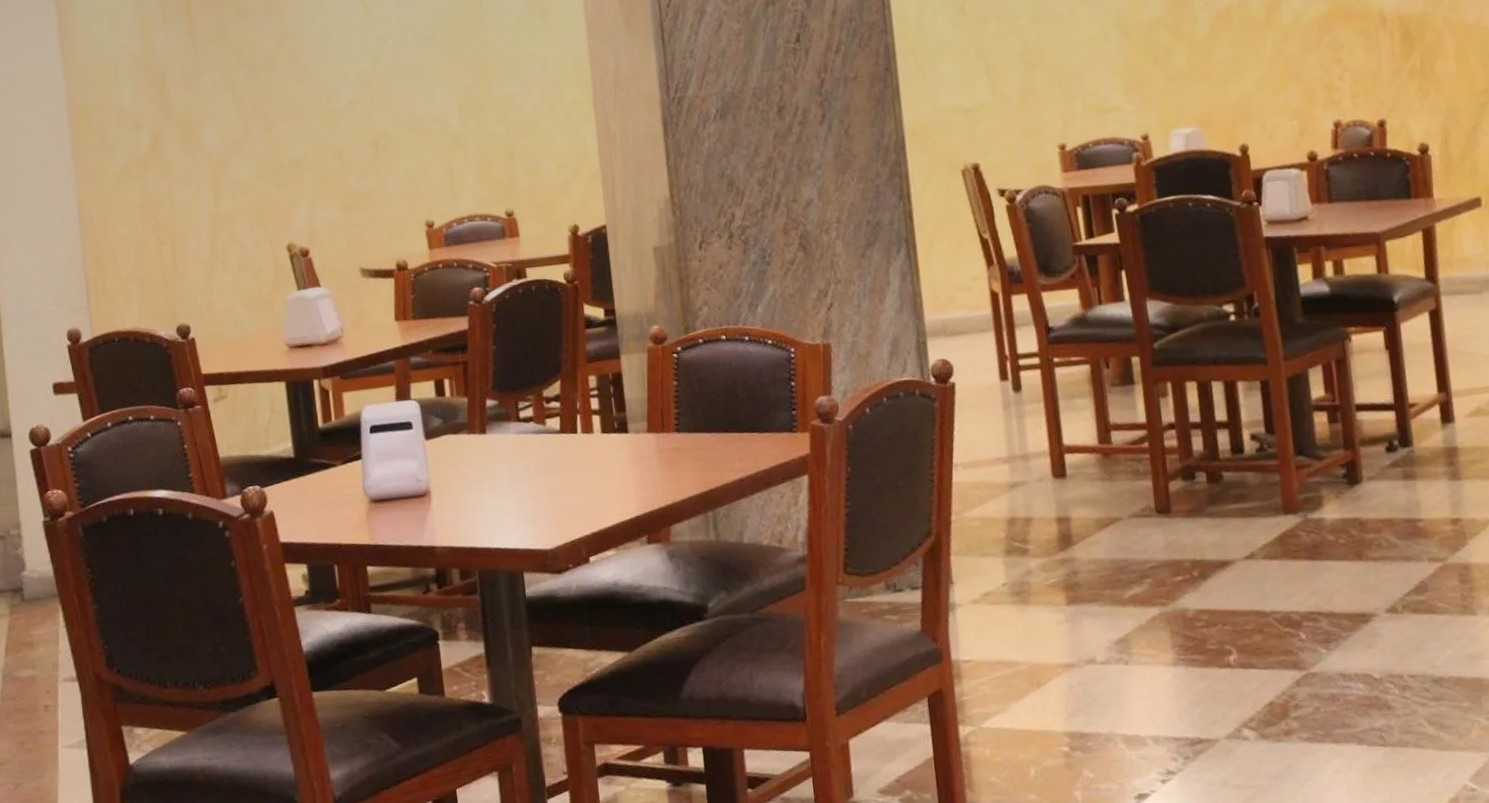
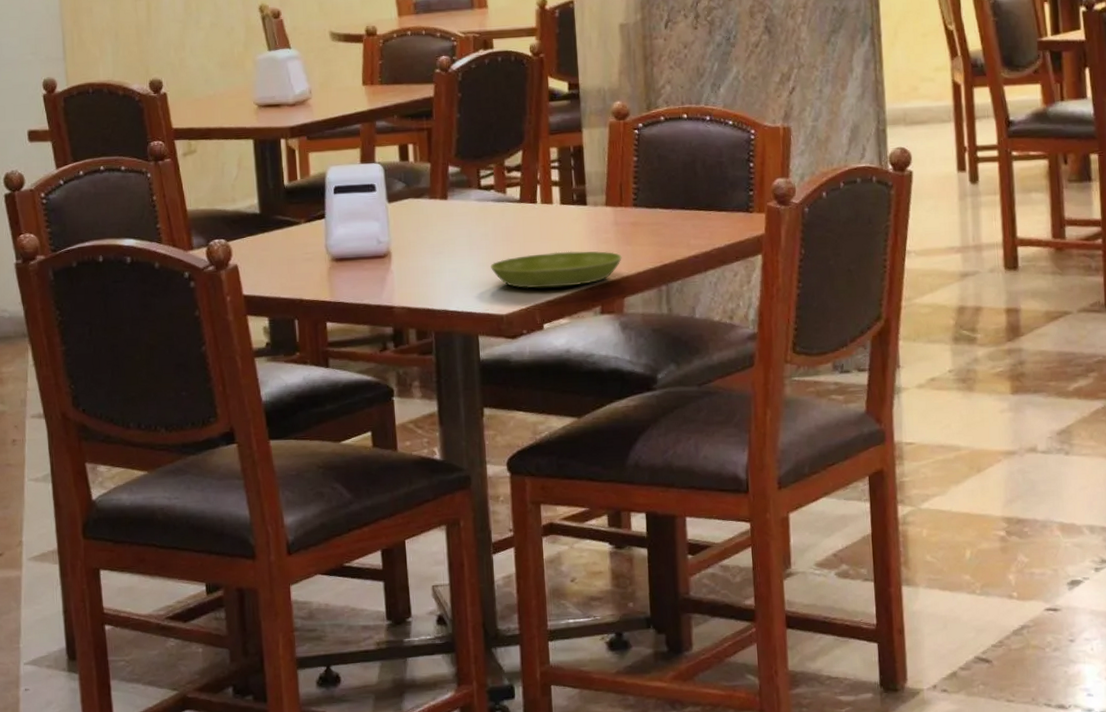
saucer: none [532,479,667,522] -> present [490,251,622,289]

